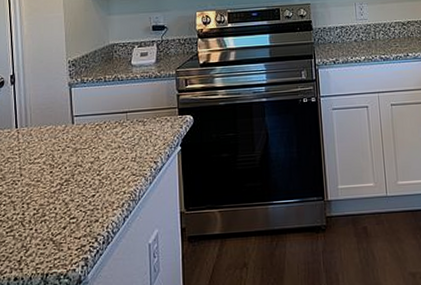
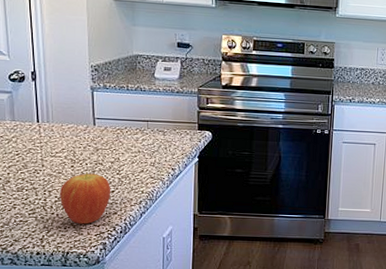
fruit: none [38,177,92,239] -> present [59,172,111,225]

